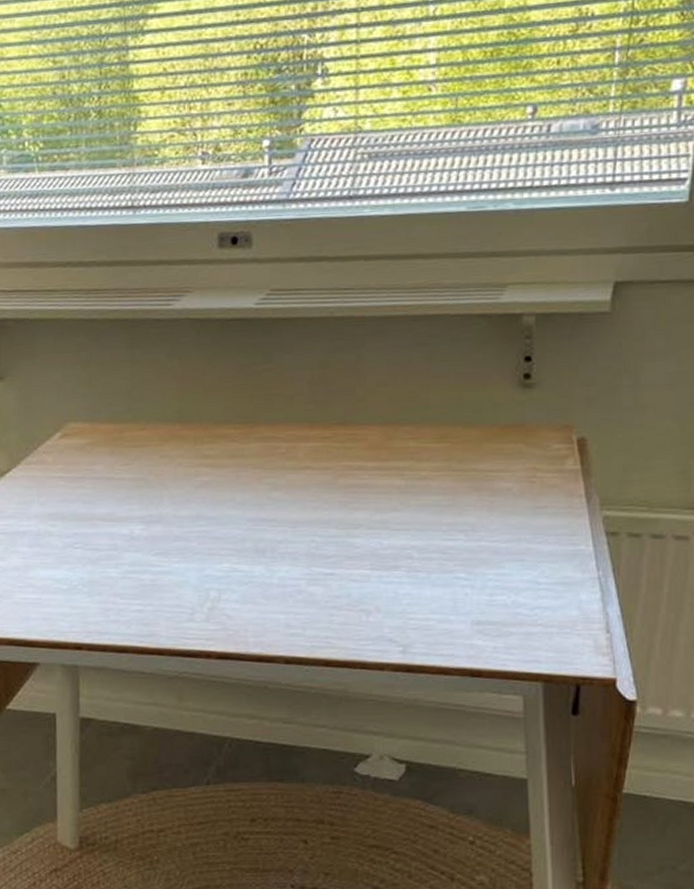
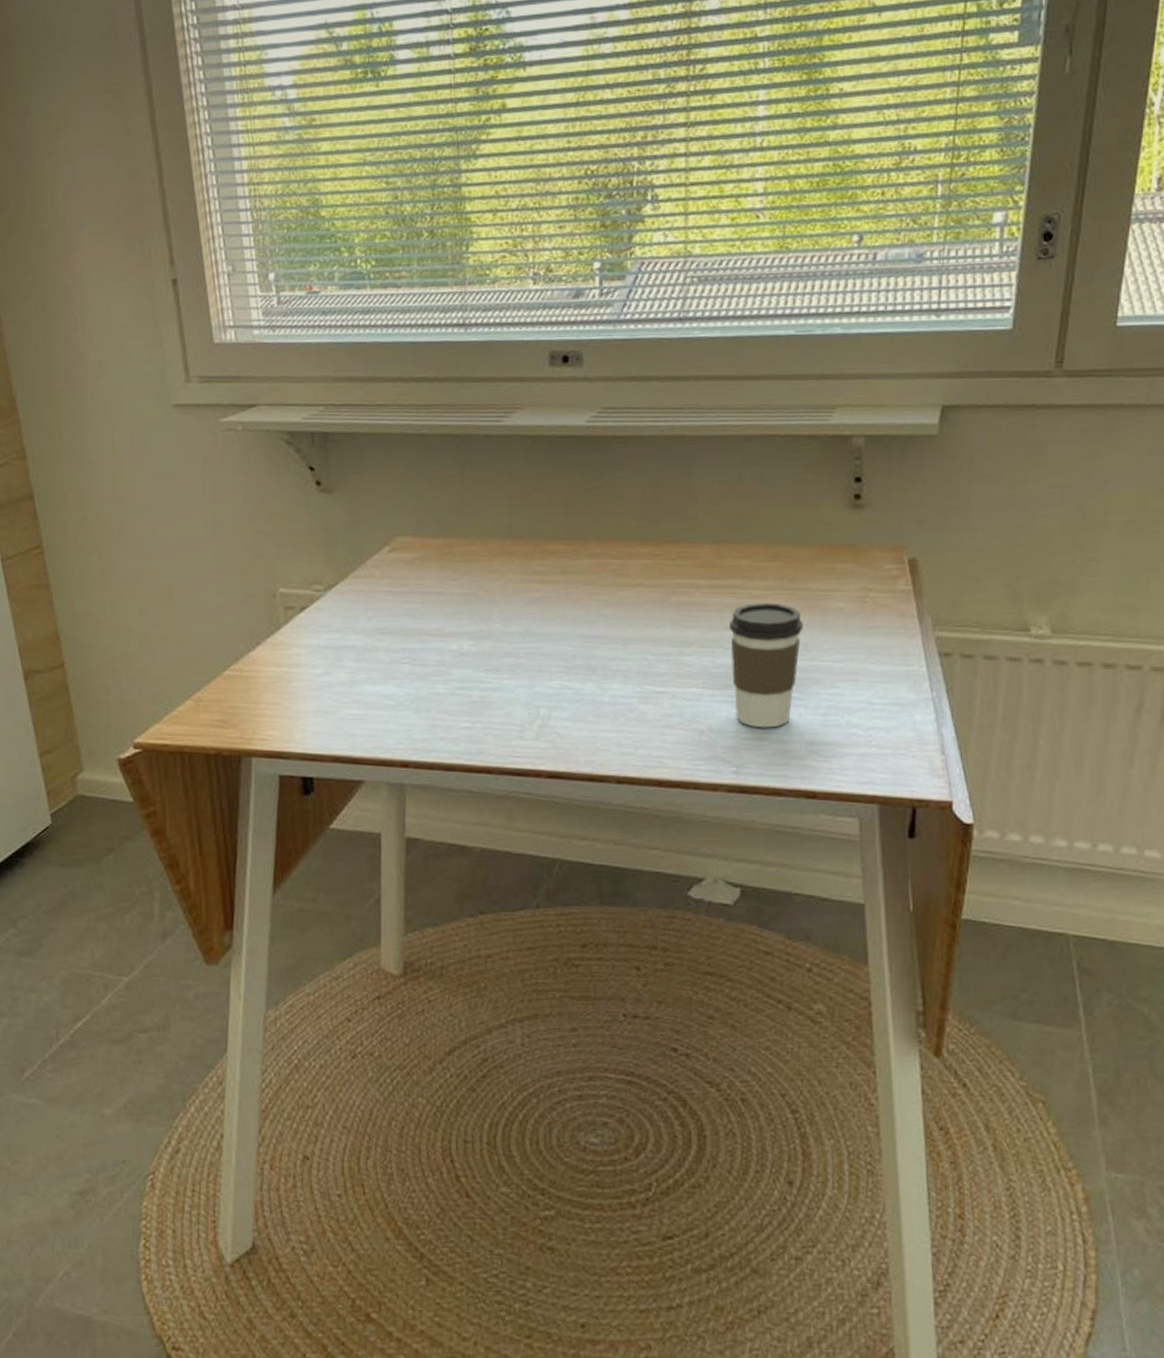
coffee cup: none [396,483,471,608] -> present [728,602,803,728]

